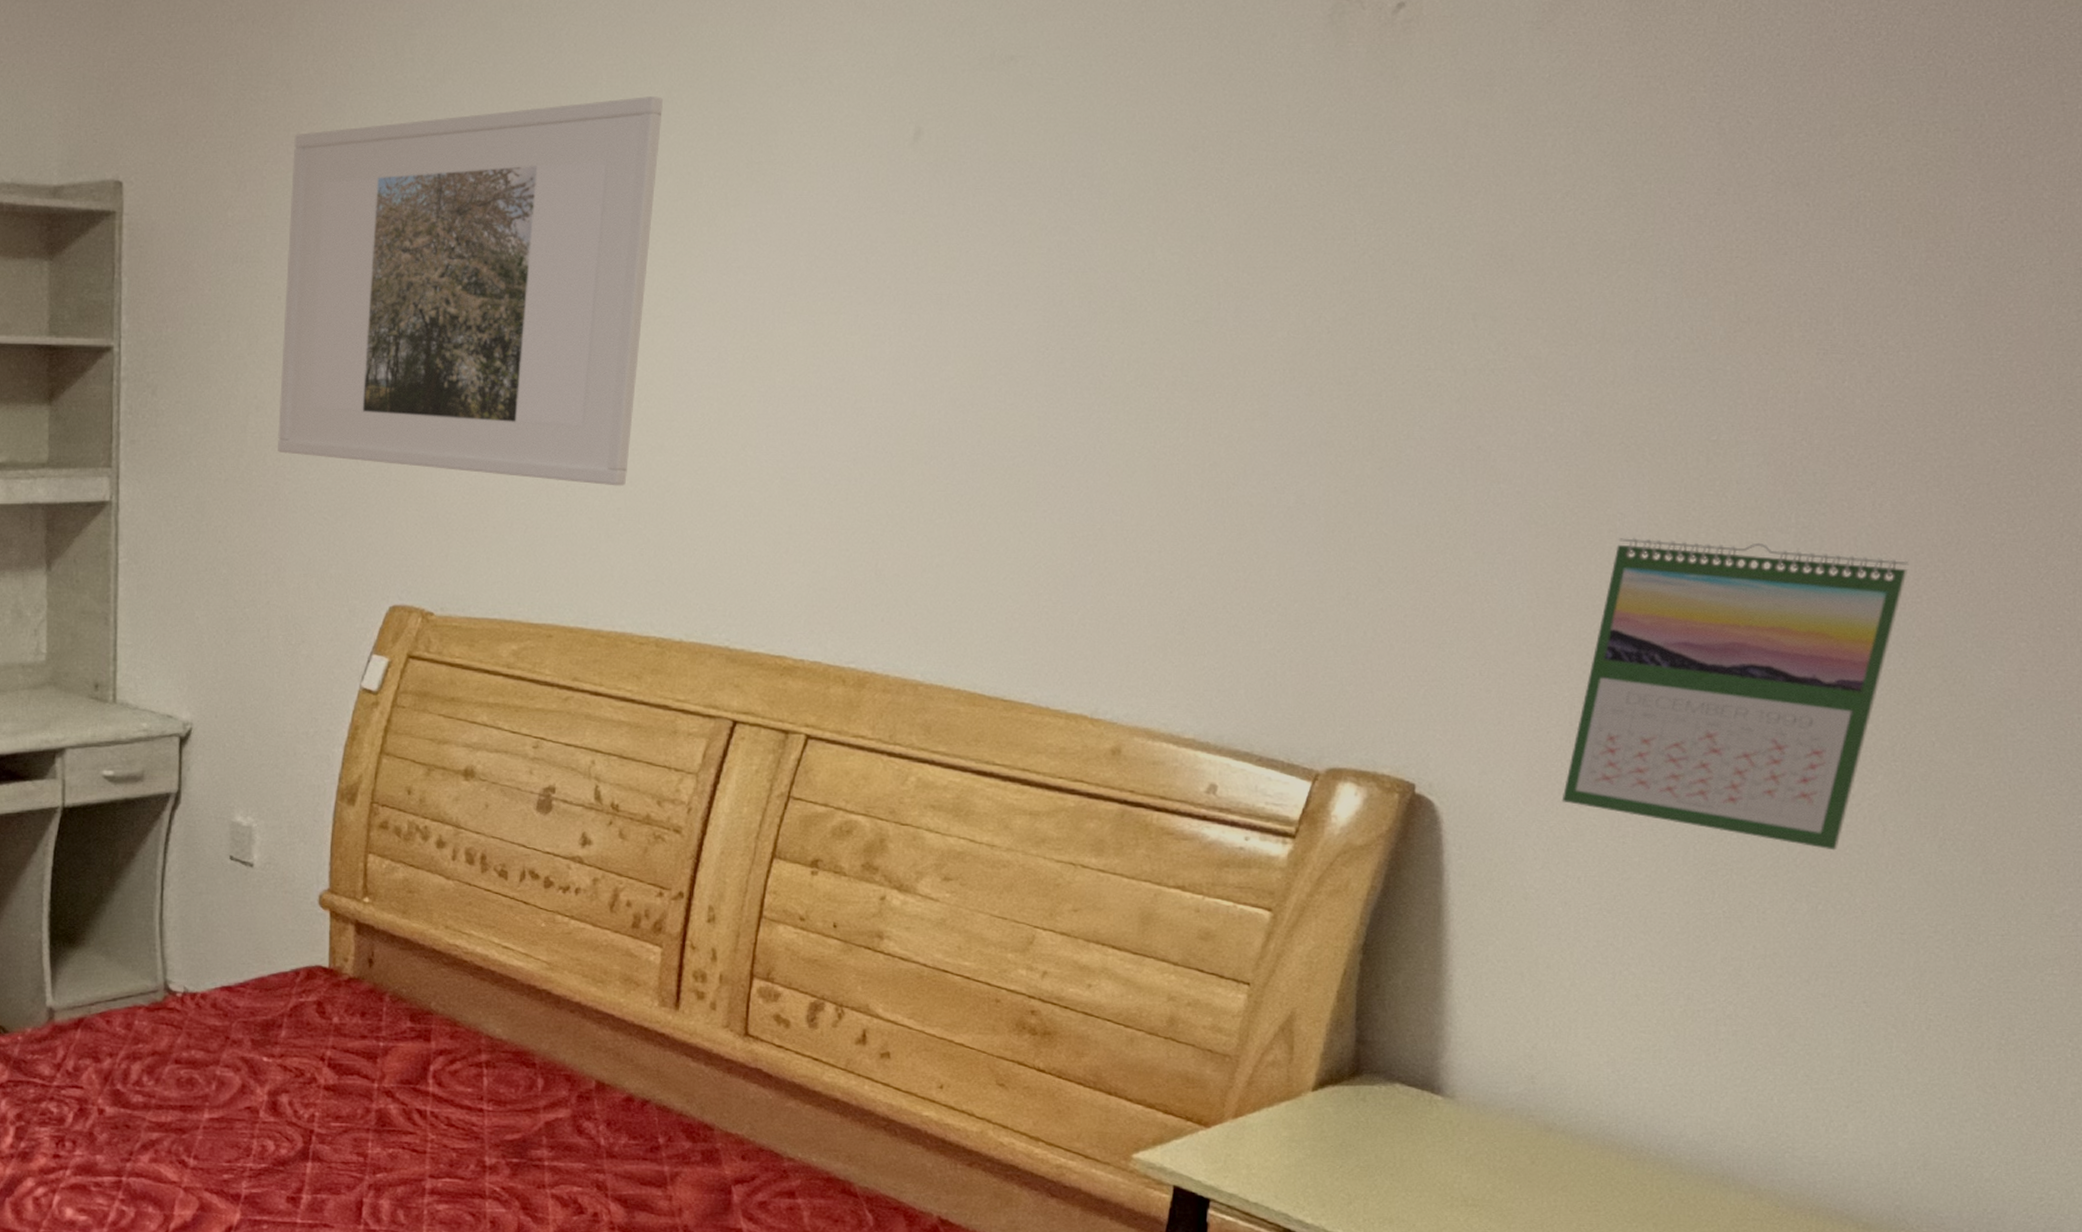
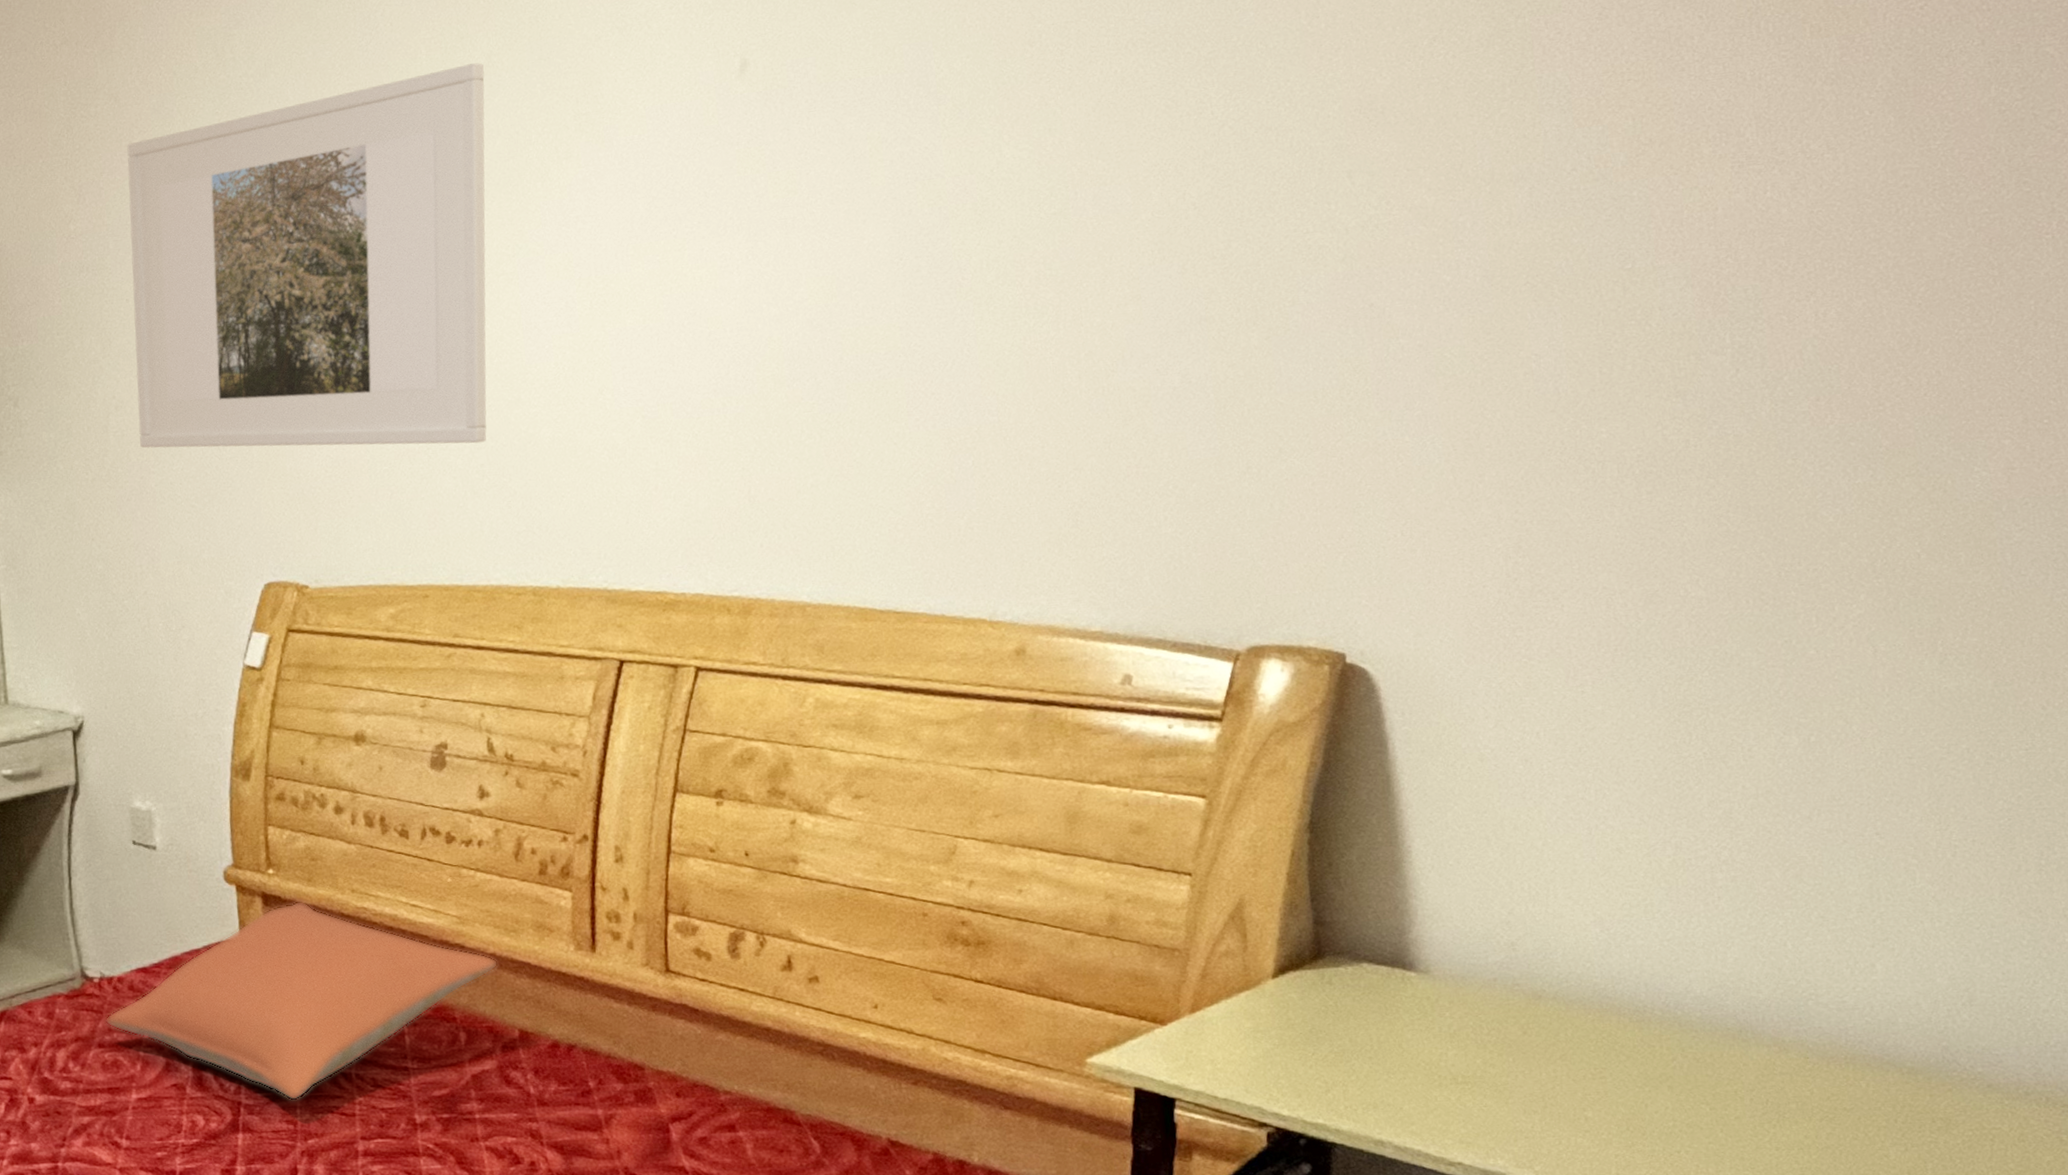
pillow: none [184,932,583,1133] -> present [105,901,499,1101]
calendar: present [1561,537,1909,851] -> none [1508,367,1866,678]

